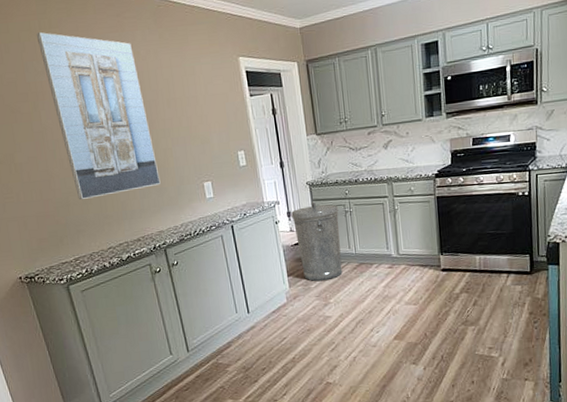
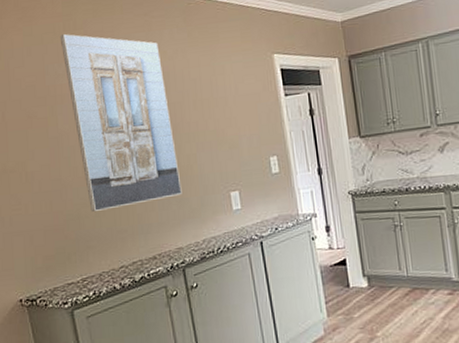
trash can: present [291,201,343,282] -> none [331,214,392,310]

